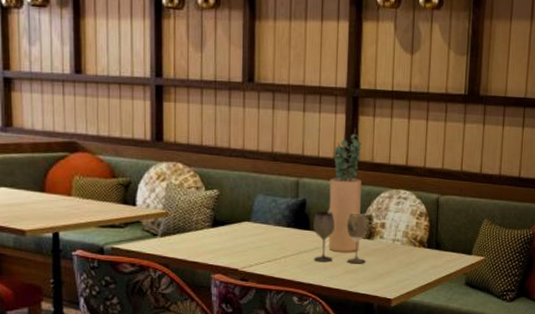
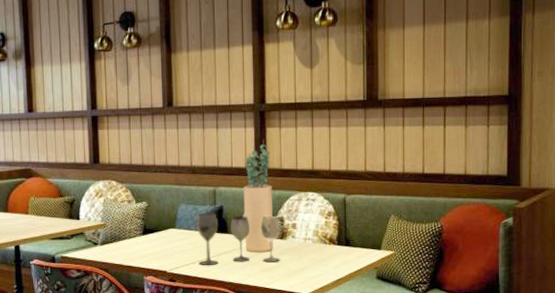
wine glass: none [275,205,300,264] -> present [196,212,218,265]

